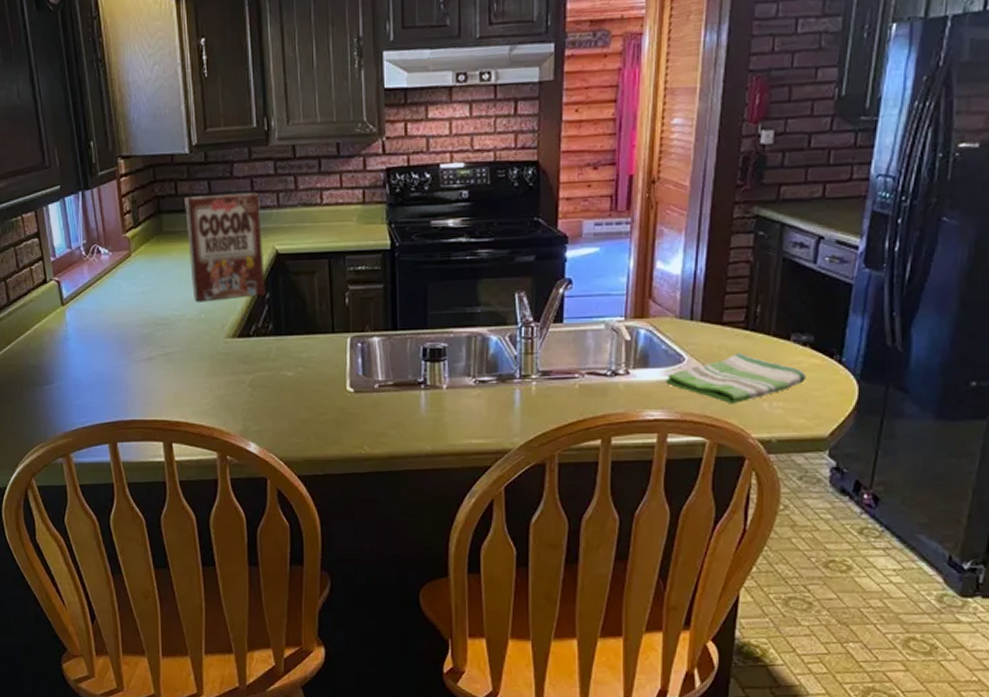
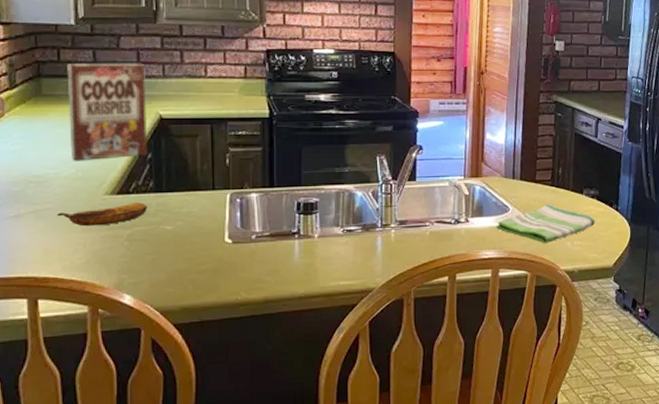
banana: none [183,346,268,371] -> present [56,202,147,227]

